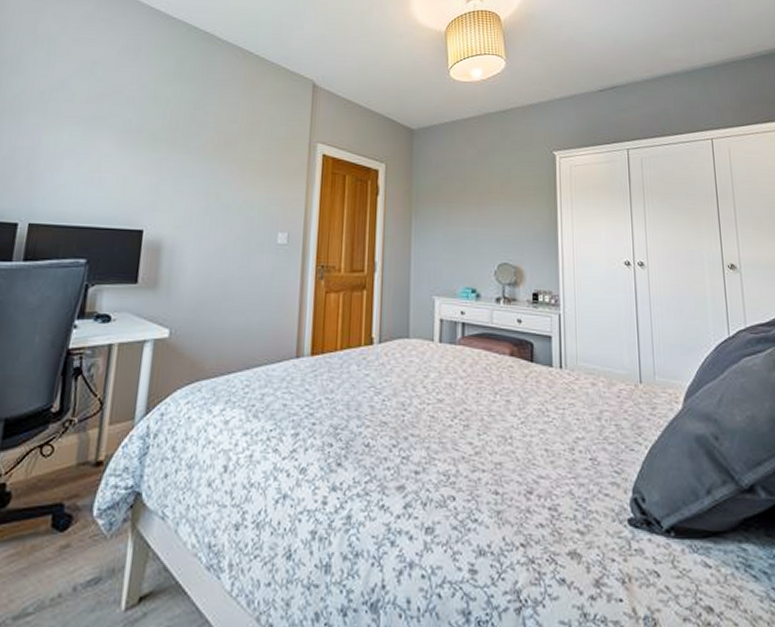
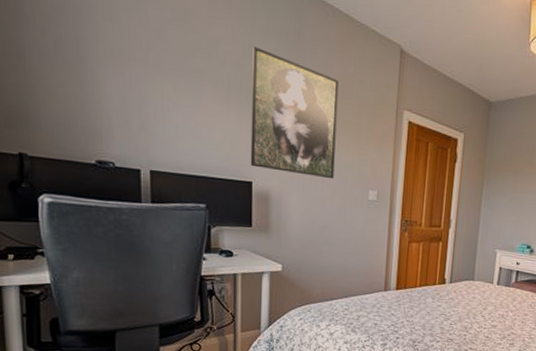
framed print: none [143,90,247,222] -> present [250,46,339,179]

